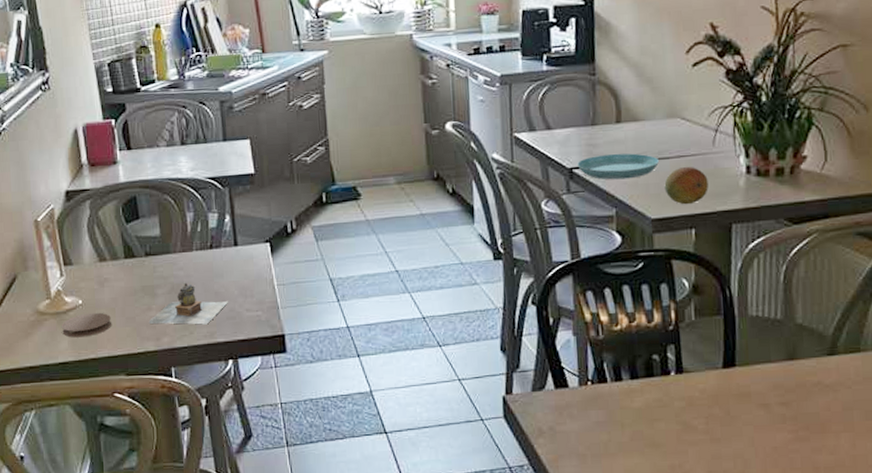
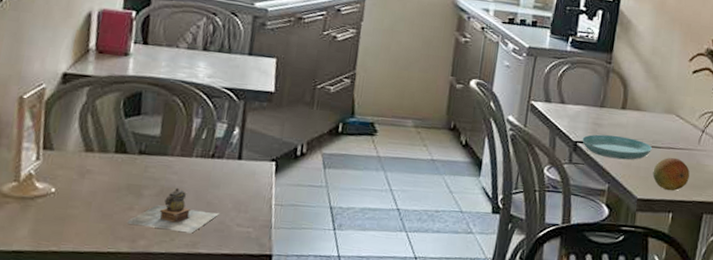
coaster: present [61,312,112,338] -> none [24,203,85,228]

